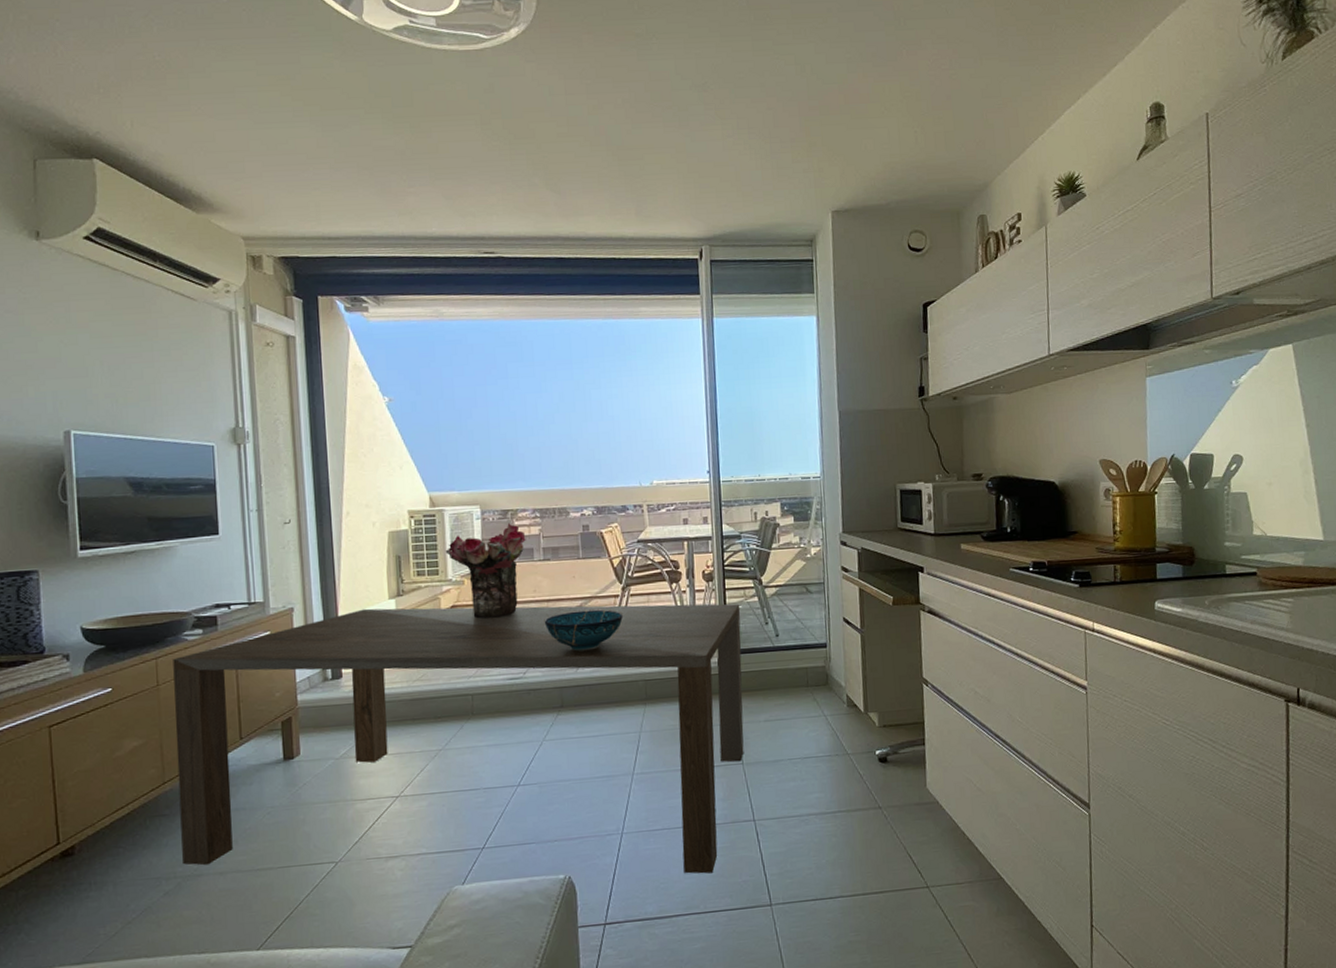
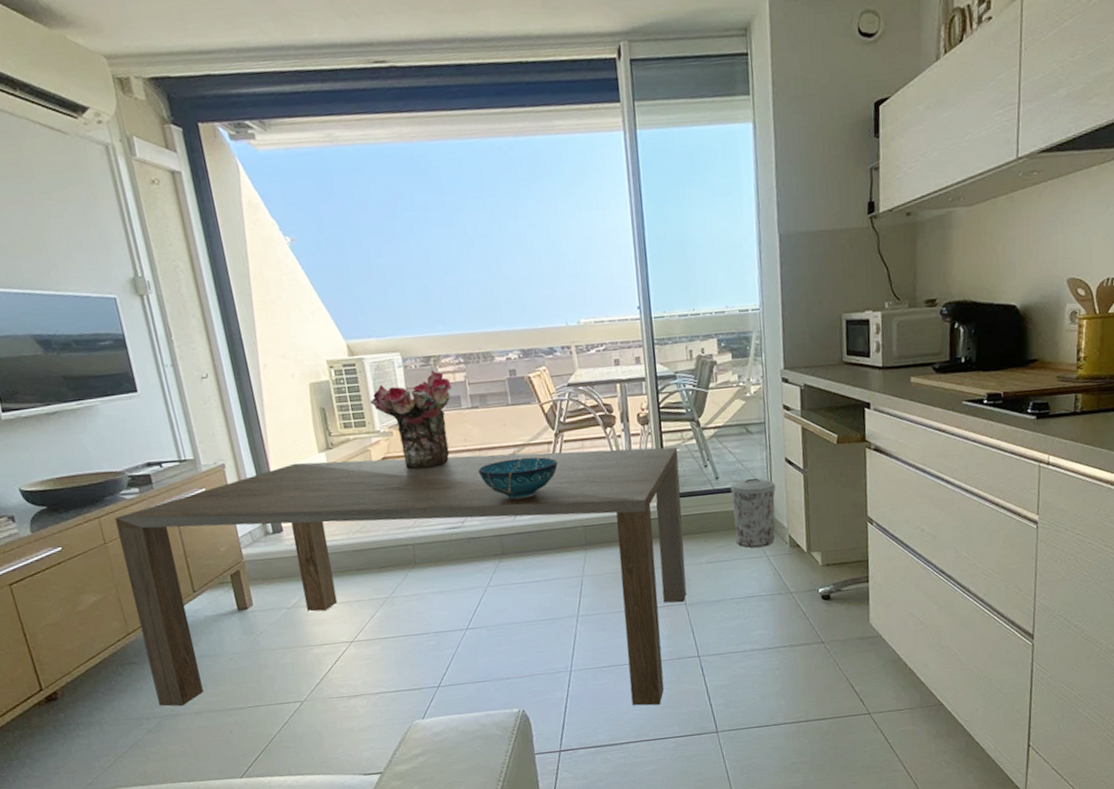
trash can: none [790,636,834,707] -> present [730,477,776,548]

